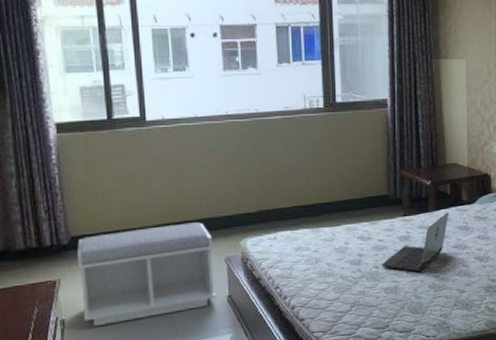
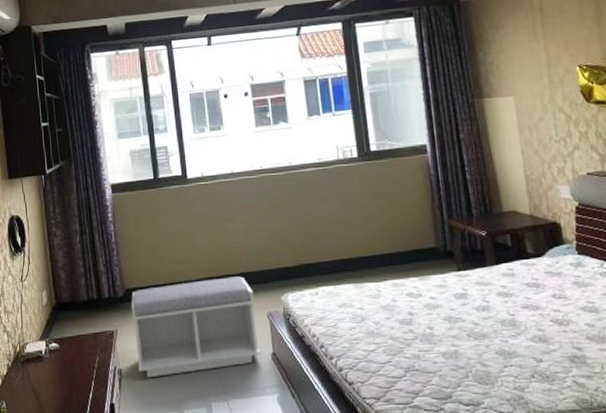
laptop computer: present [381,213,449,272] -> none [435,267,513,336]

